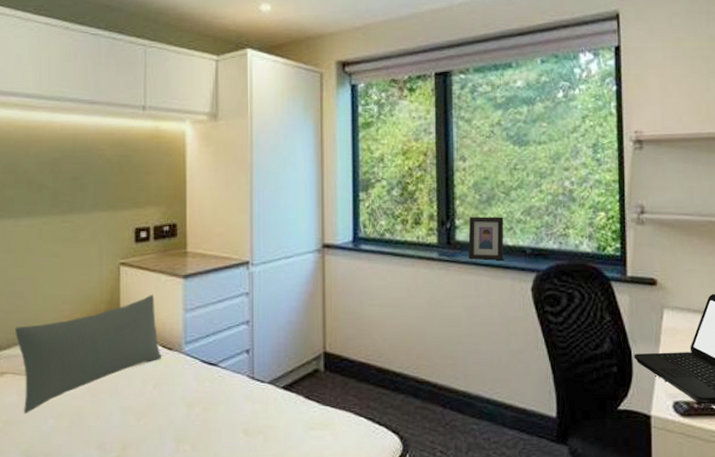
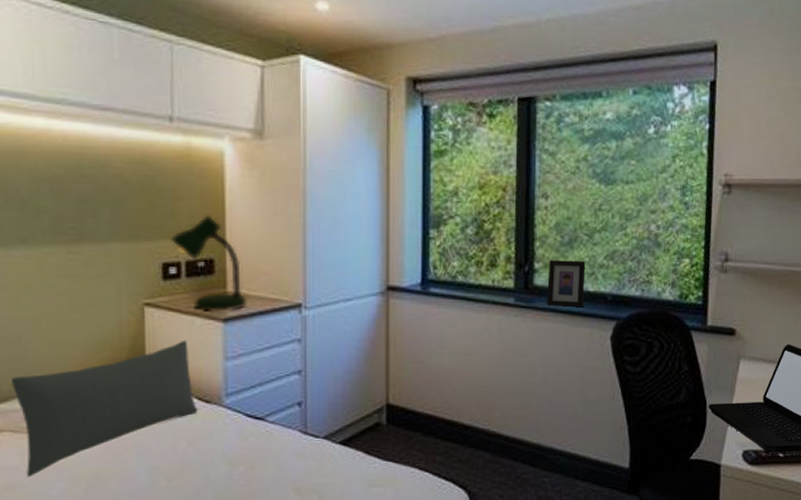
desk lamp: none [142,185,203,269] -> present [171,214,247,311]

